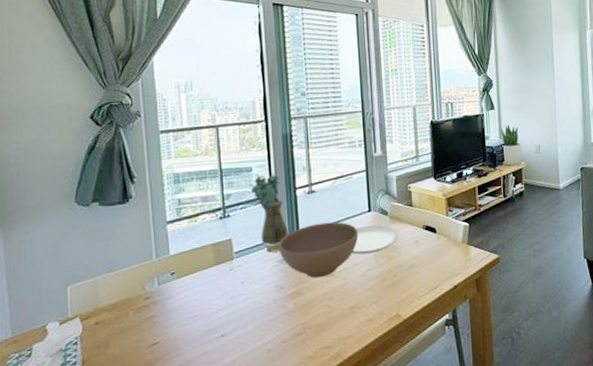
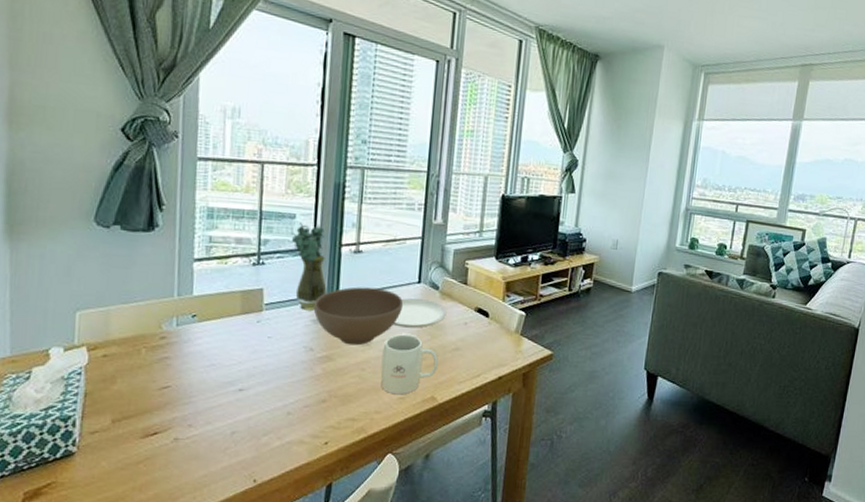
mug: none [346,259,398,318] -> present [380,334,438,395]
planter: present [500,124,523,167] -> none [573,212,599,260]

